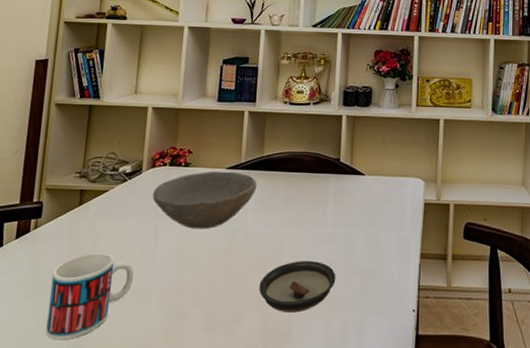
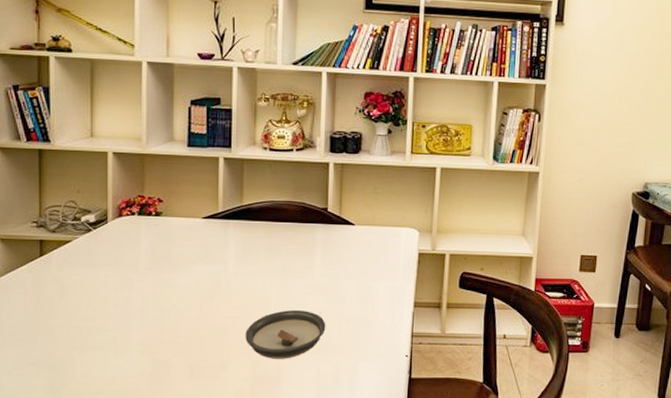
mug: present [46,252,134,340] -> none [19,303,110,388]
bowl: present [153,171,257,229] -> none [122,220,238,280]

